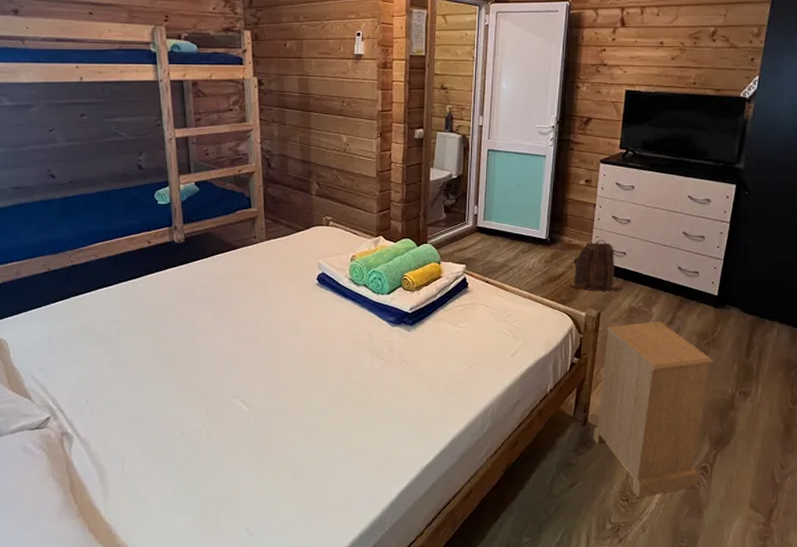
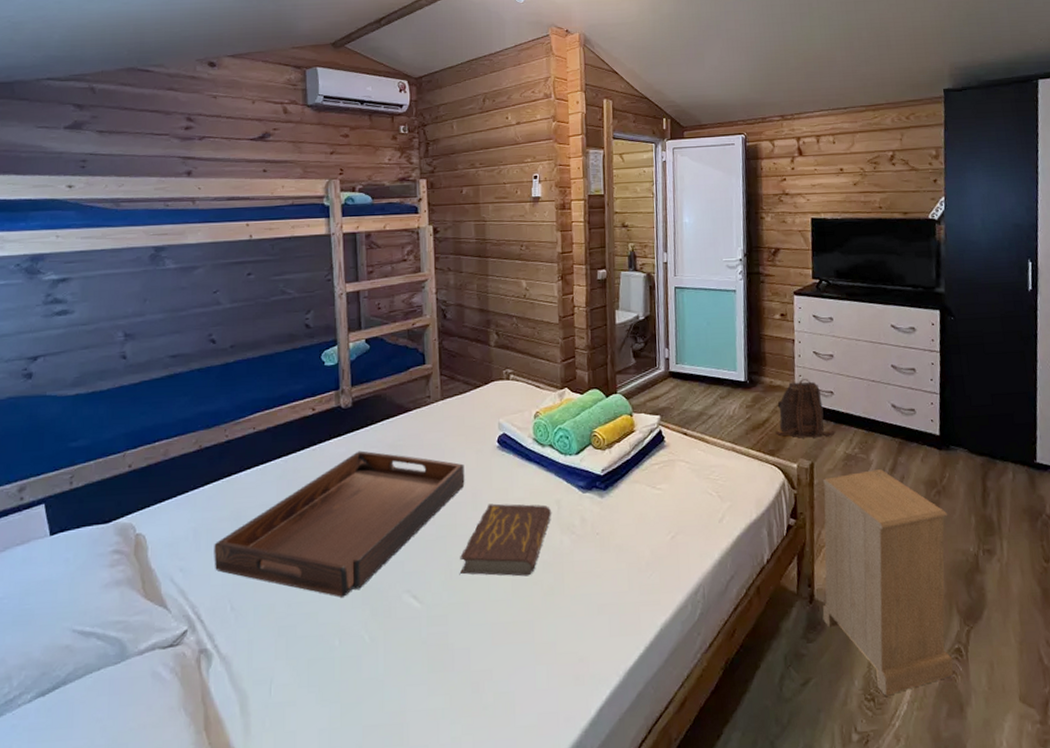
serving tray: none [67,280,287,399] -> present [214,450,465,597]
book: none [283,331,364,391] -> present [460,503,552,577]

